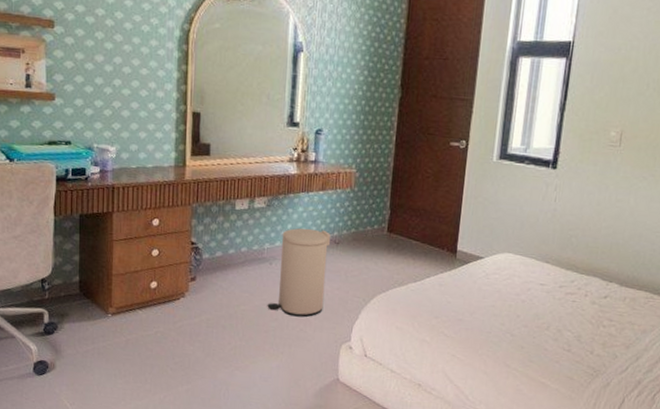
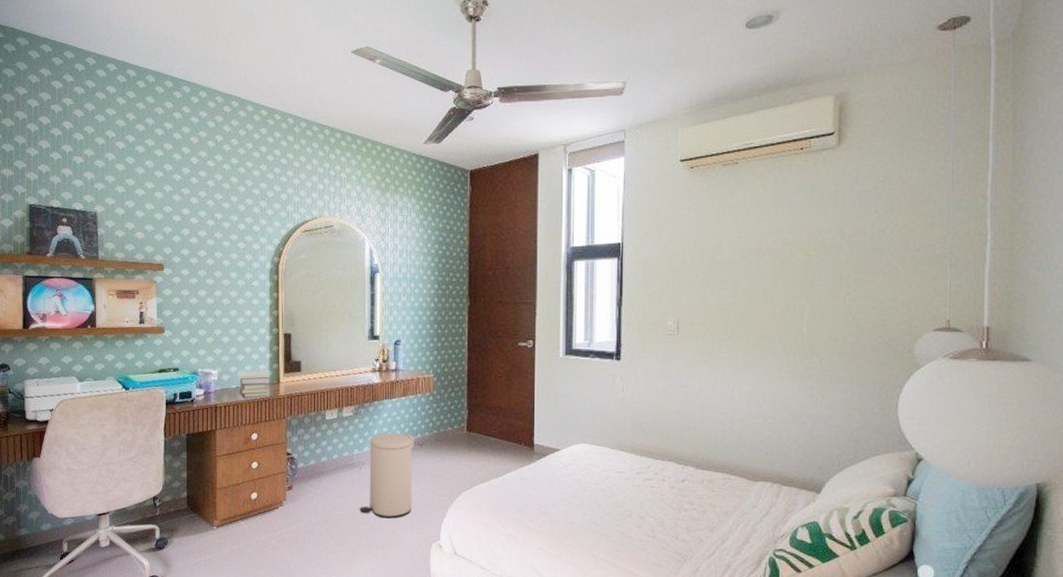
books: none [137,148,175,181] -> present [237,369,270,399]

